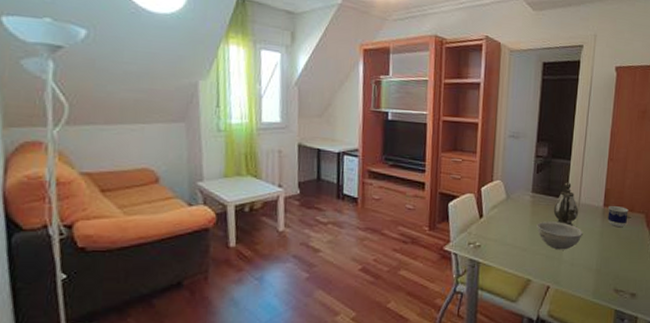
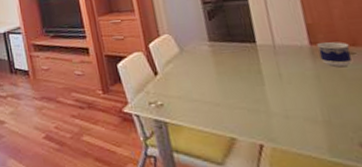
bowl: present [537,221,583,250] -> none [225,69,290,102]
teapot: present [553,182,578,226] -> none [241,24,277,73]

